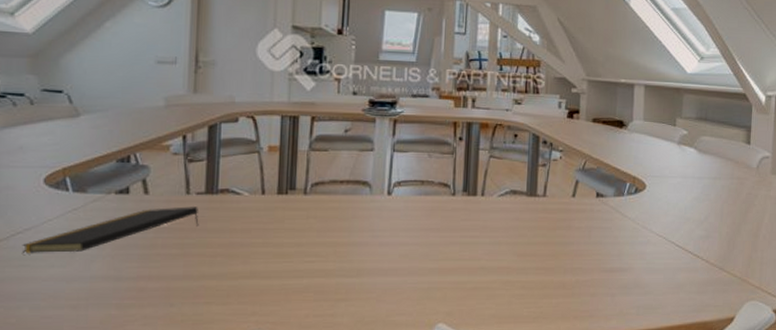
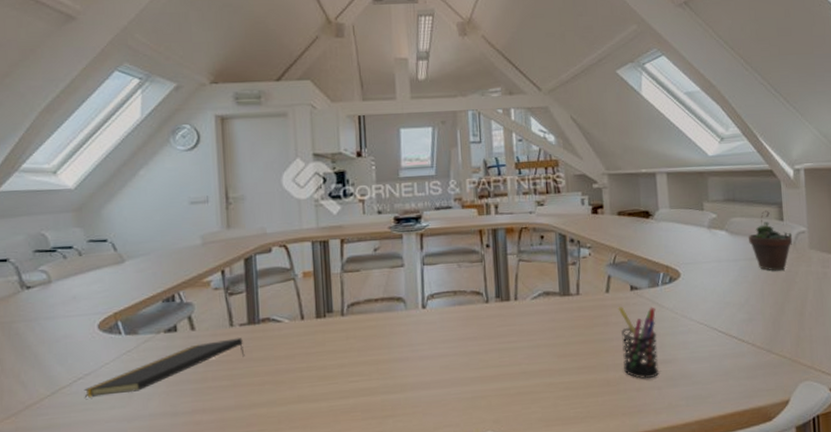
pen holder: none [581,212,618,284] -> present [618,307,659,379]
succulent plant: none [715,132,757,192] -> present [749,210,793,271]

